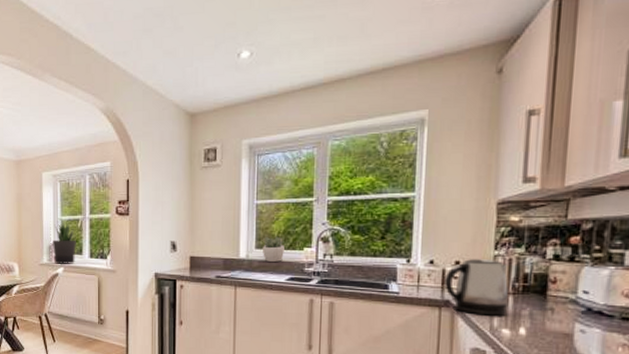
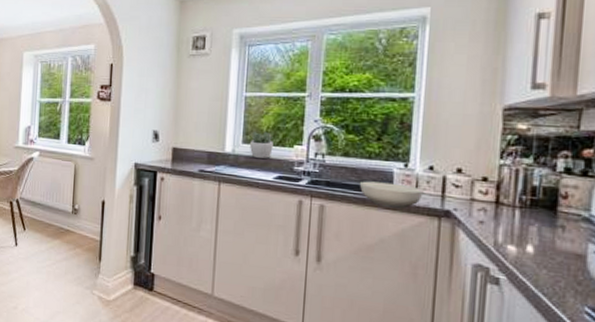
planter: present [52,221,76,264] -> none [29,103,54,149]
bowl: none [365,277,425,302] -> present [359,181,424,209]
kettle: present [444,258,509,316] -> none [445,166,515,231]

